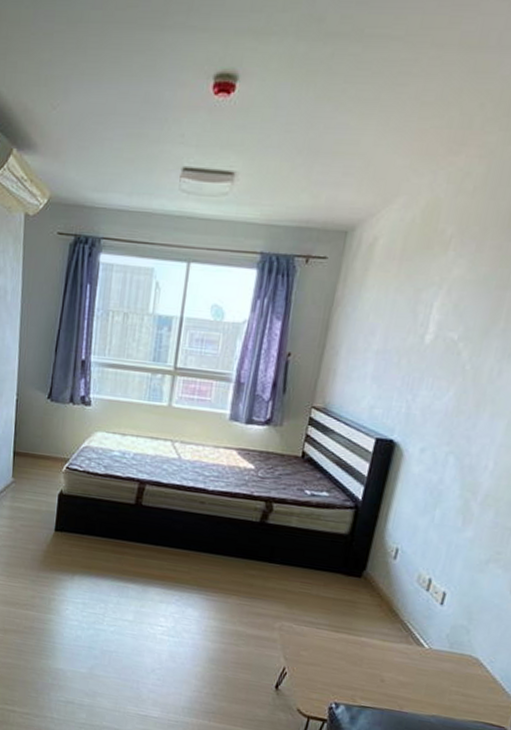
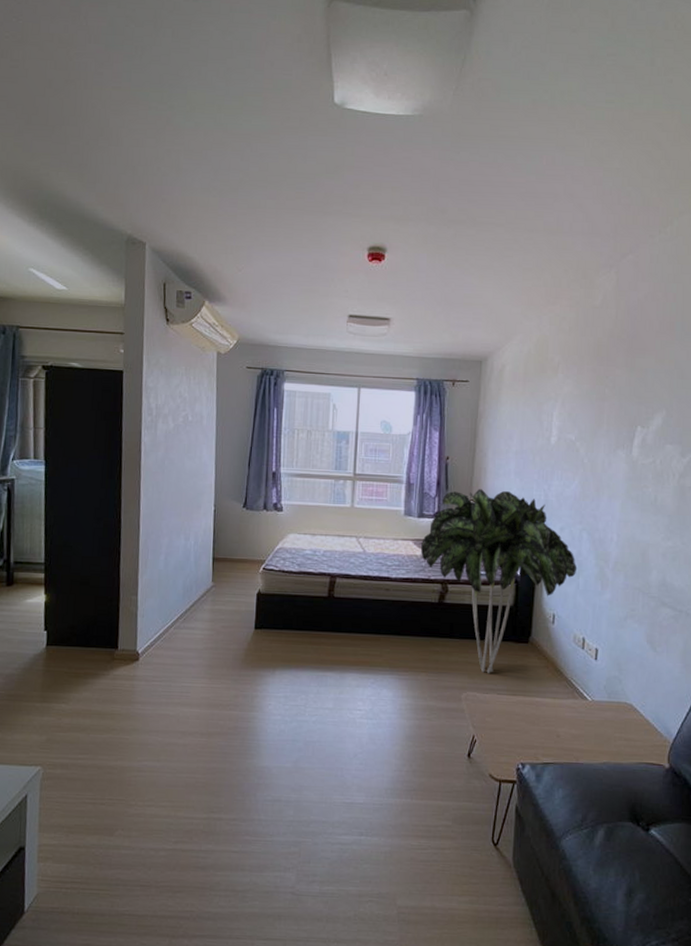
indoor plant: none [245,394,436,606] -> present [421,489,578,674]

